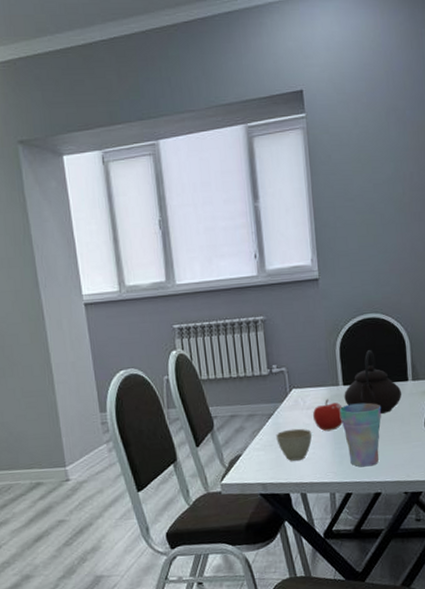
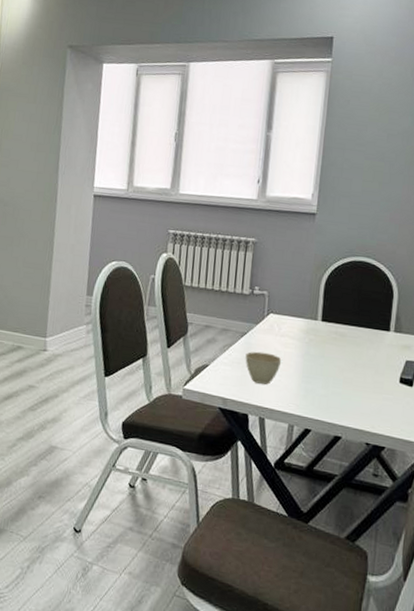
fruit: present [313,398,343,432] -> none [285,330,317,363]
cup: present [339,402,382,467] -> none [313,340,357,408]
teapot: present [344,349,402,414] -> none [320,291,381,358]

